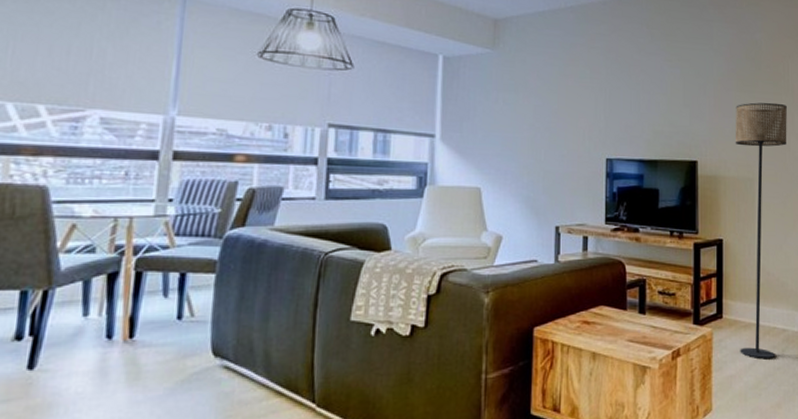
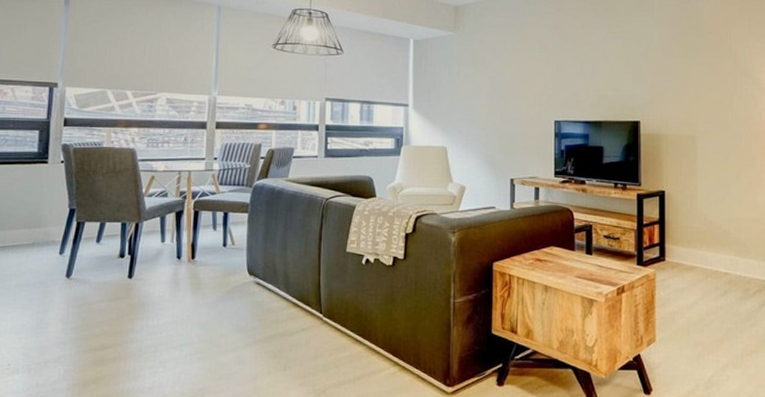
floor lamp: present [735,102,787,358] -> none [676,66,730,298]

